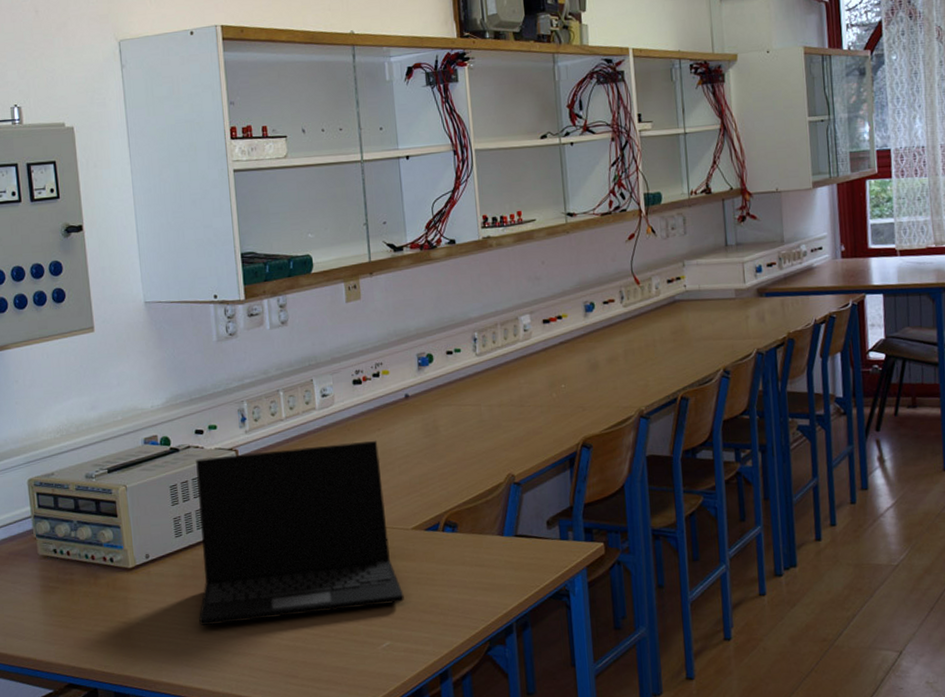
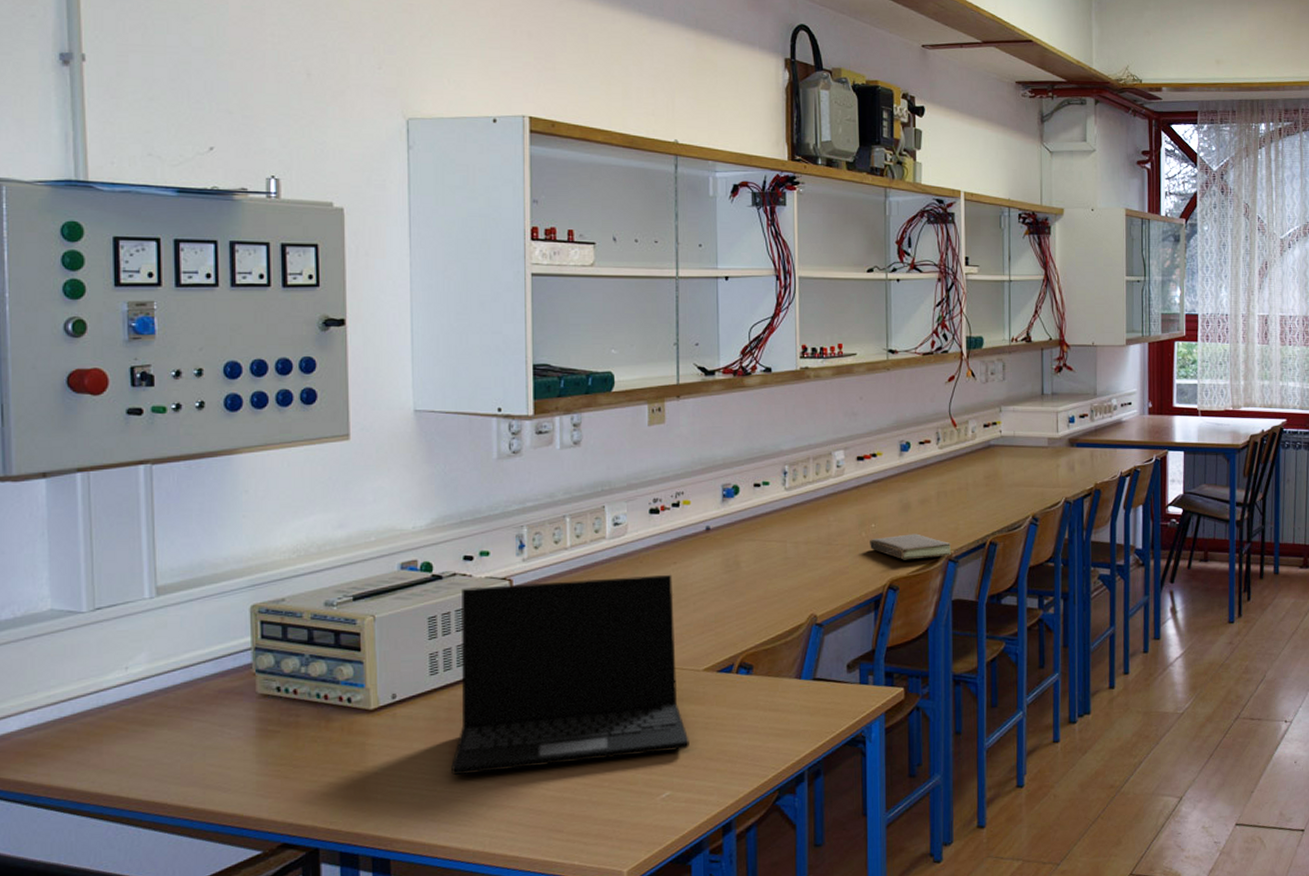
book: none [561,392,643,419] -> present [870,533,952,560]

